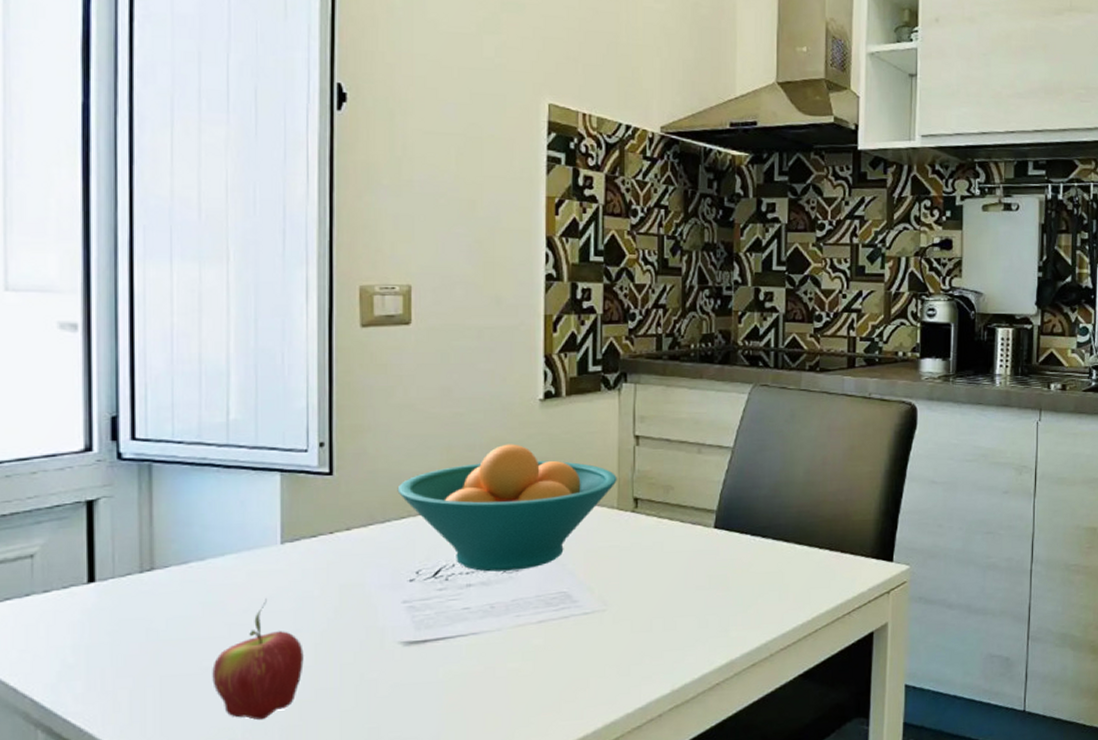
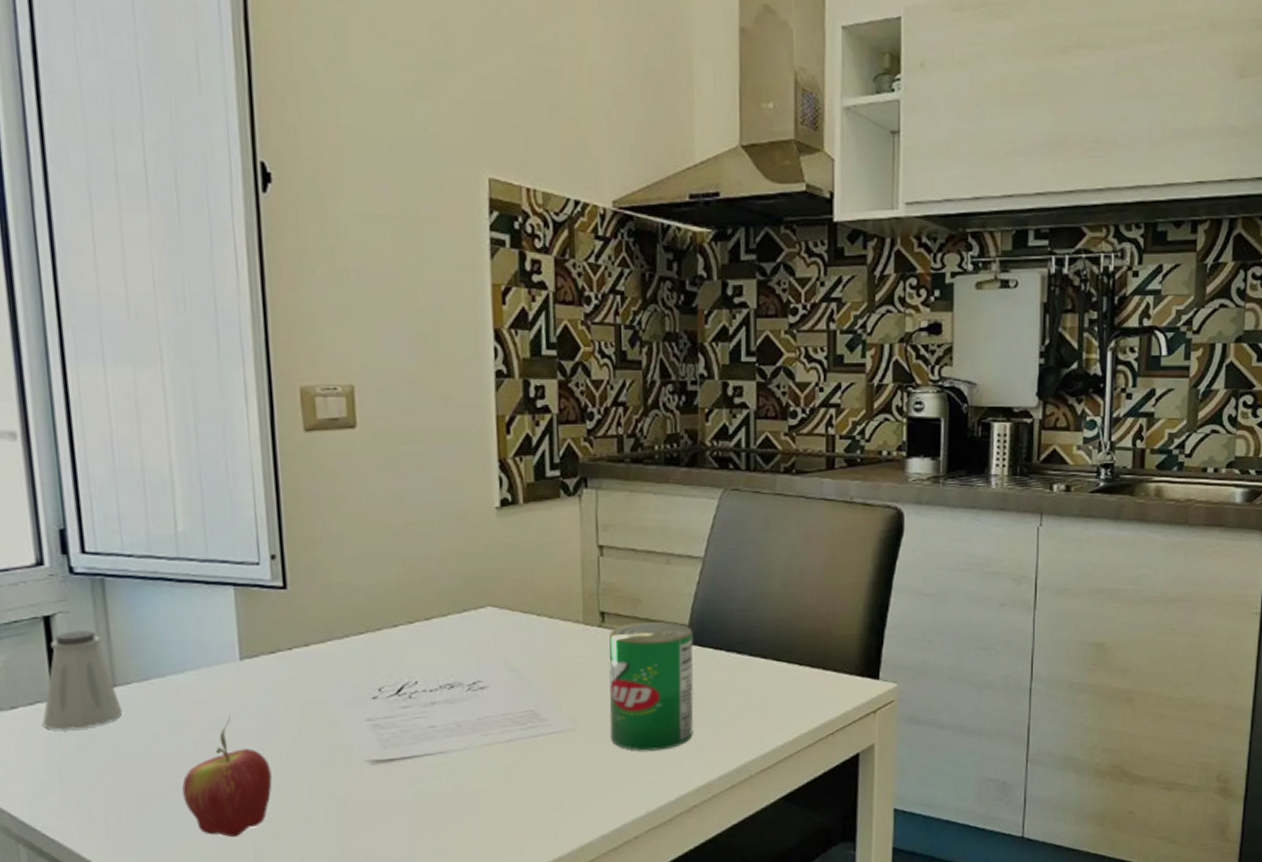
saltshaker: none [75,514,159,614] -> present [42,630,123,730]
fruit bowl: present [397,444,617,572] -> none [353,555,582,689]
can: none [639,508,721,631] -> present [609,622,694,751]

